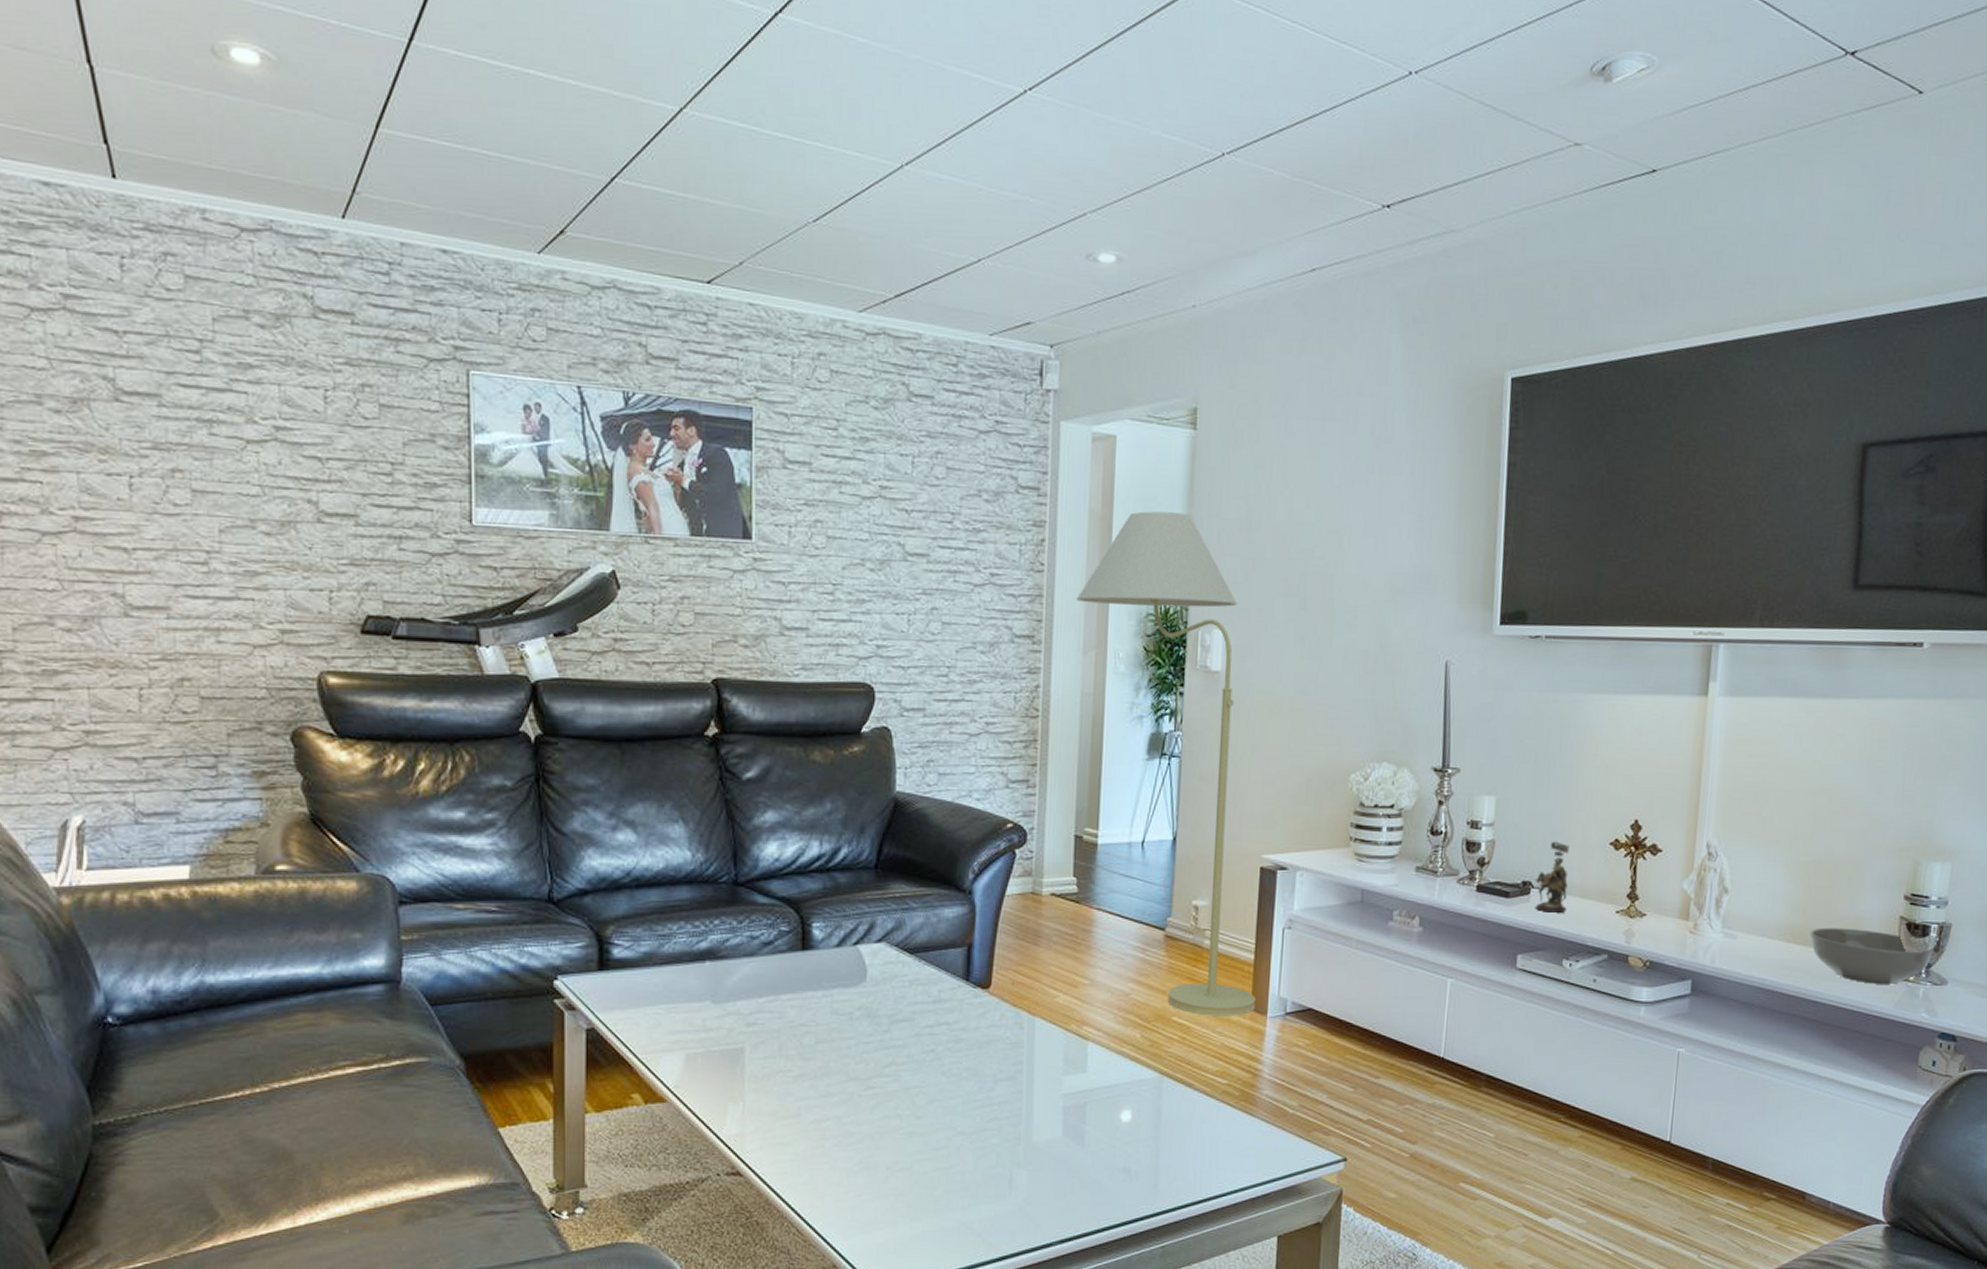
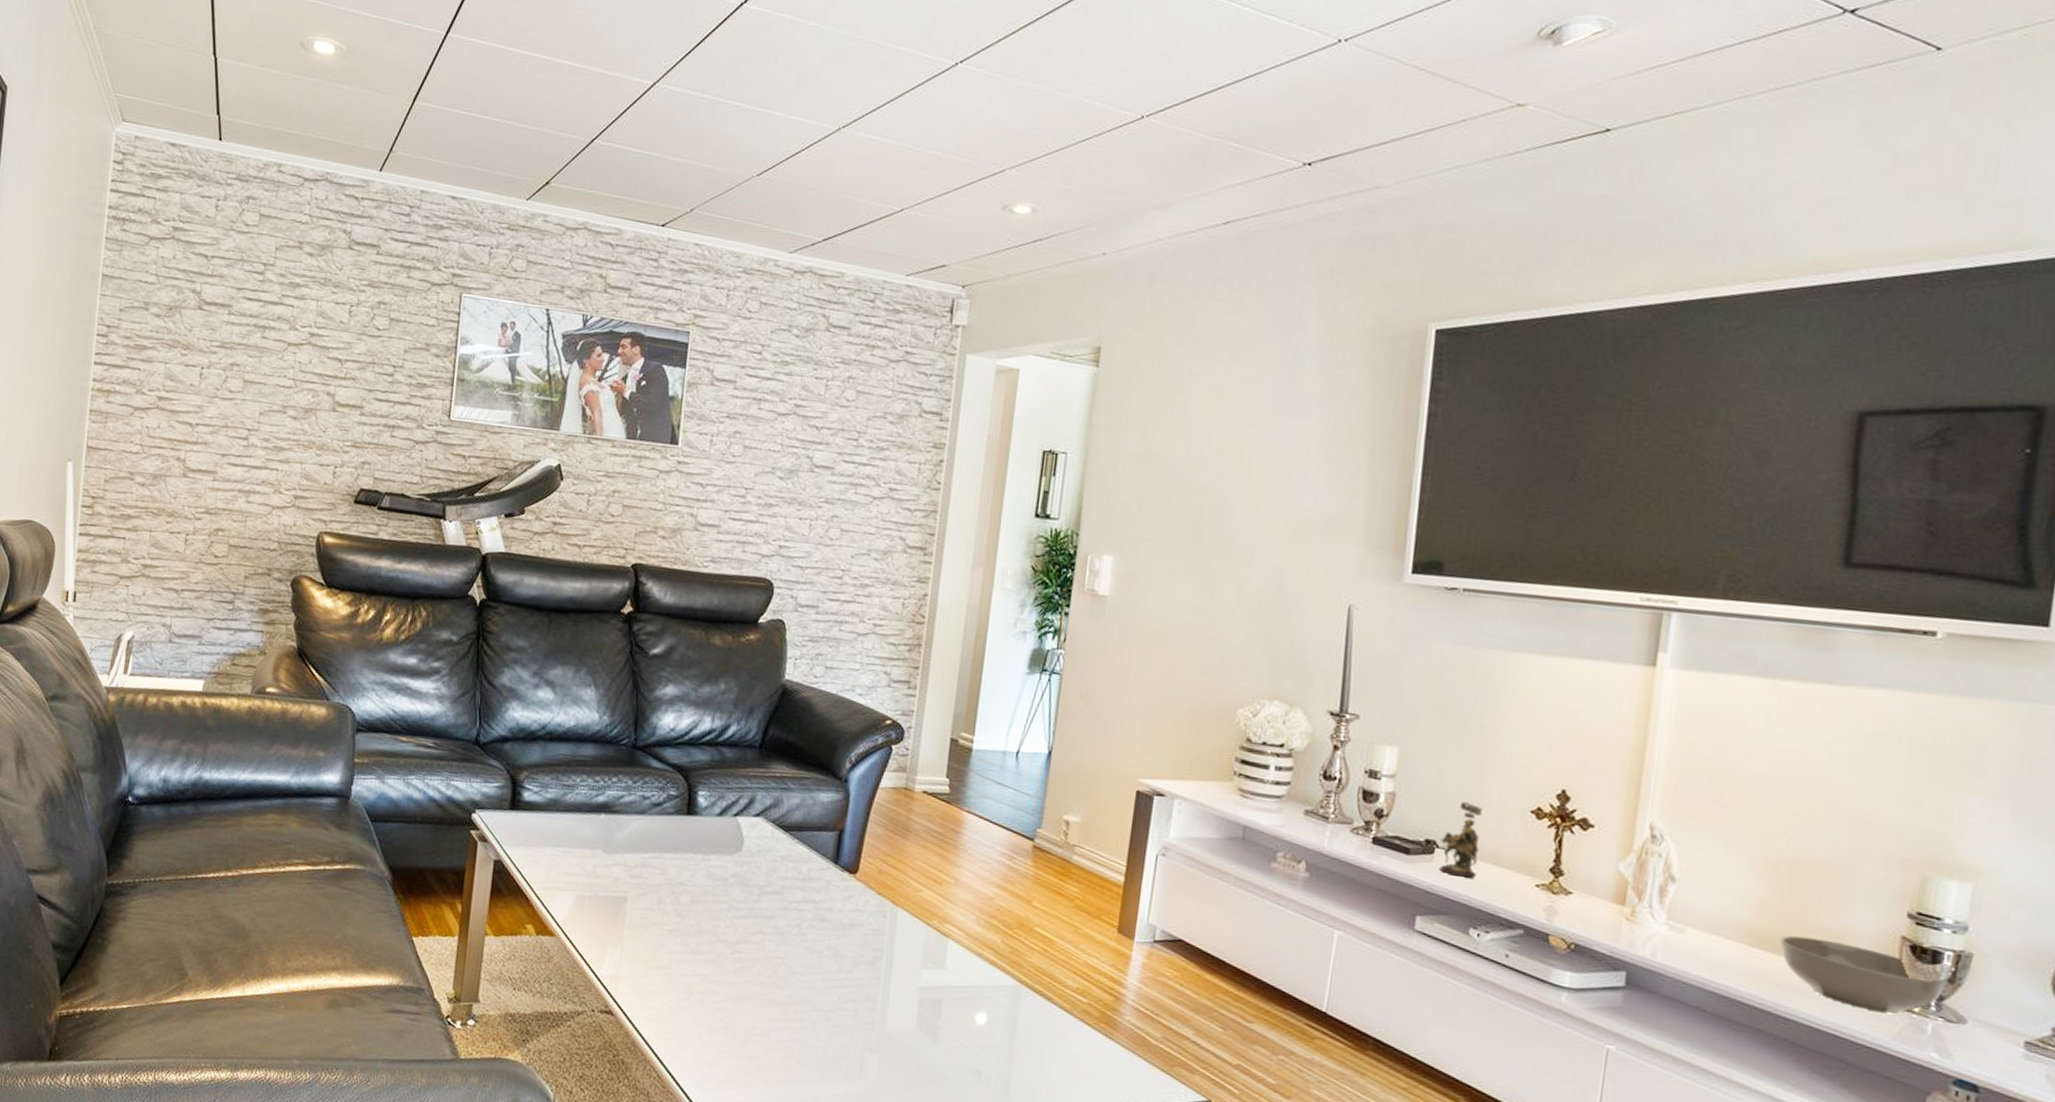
floor lamp: present [1077,511,1256,1016] -> none [970,440,1129,937]

